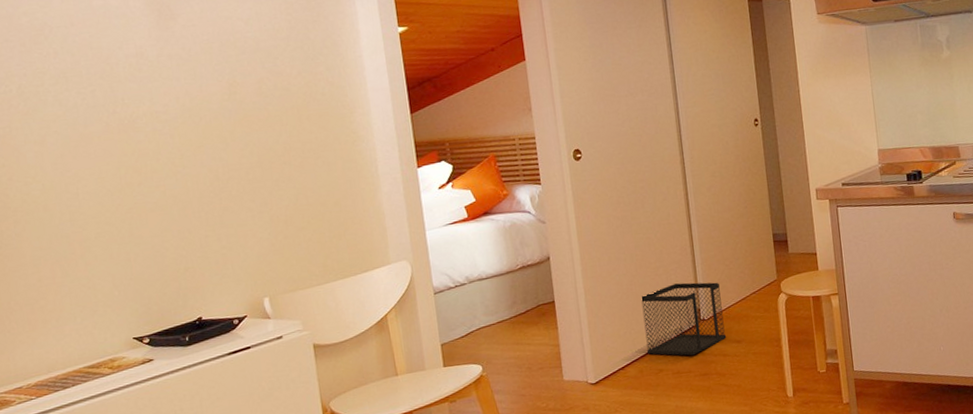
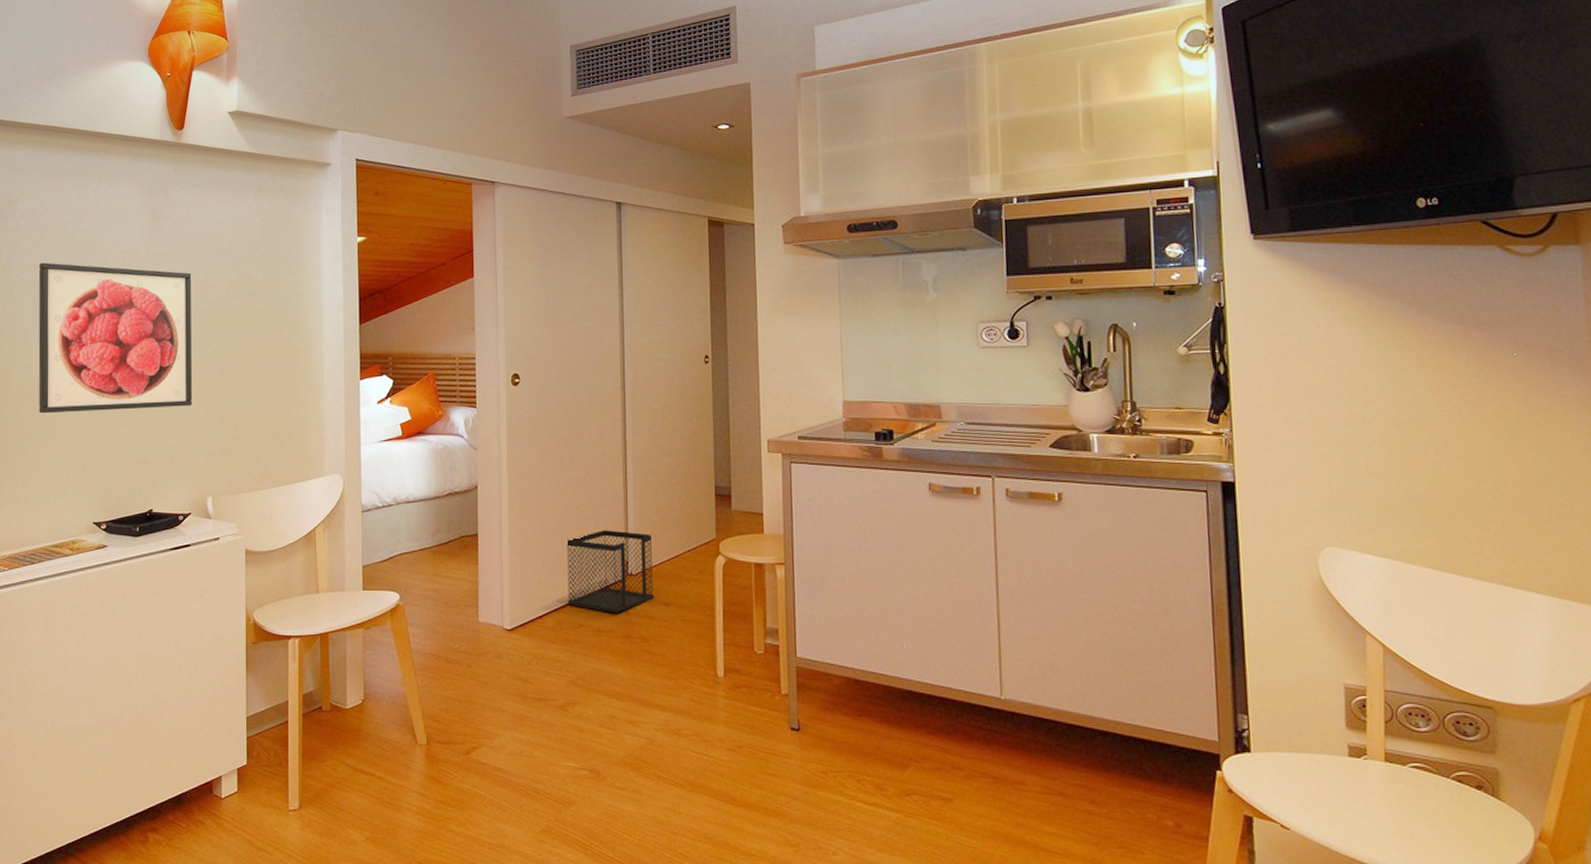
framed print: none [23,71,234,233] -> present [38,262,193,414]

